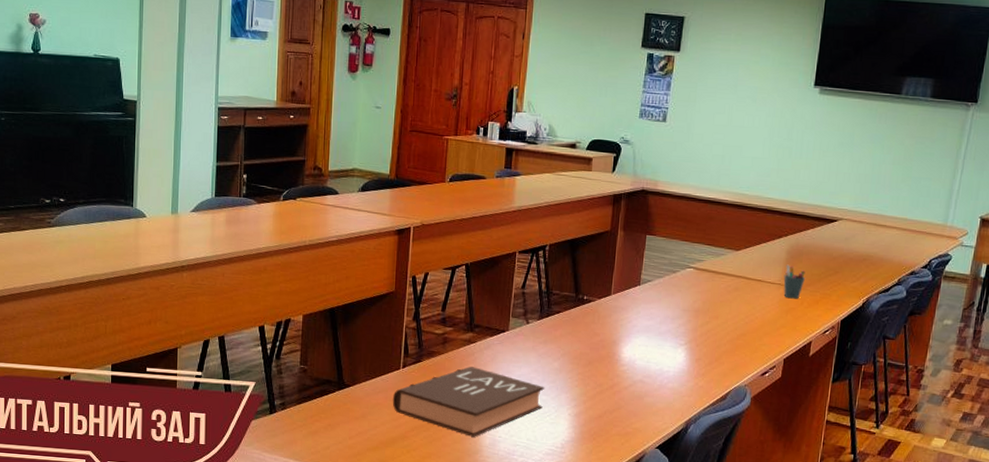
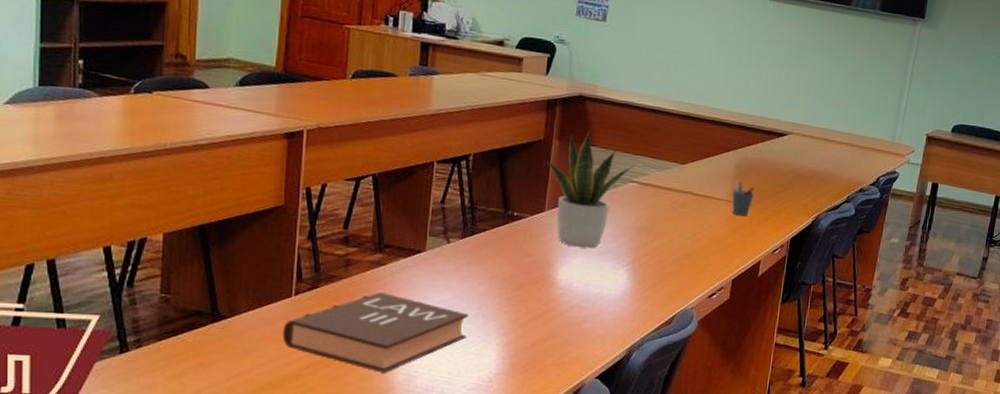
potted plant: none [612,221,691,329] -> present [546,130,633,248]

